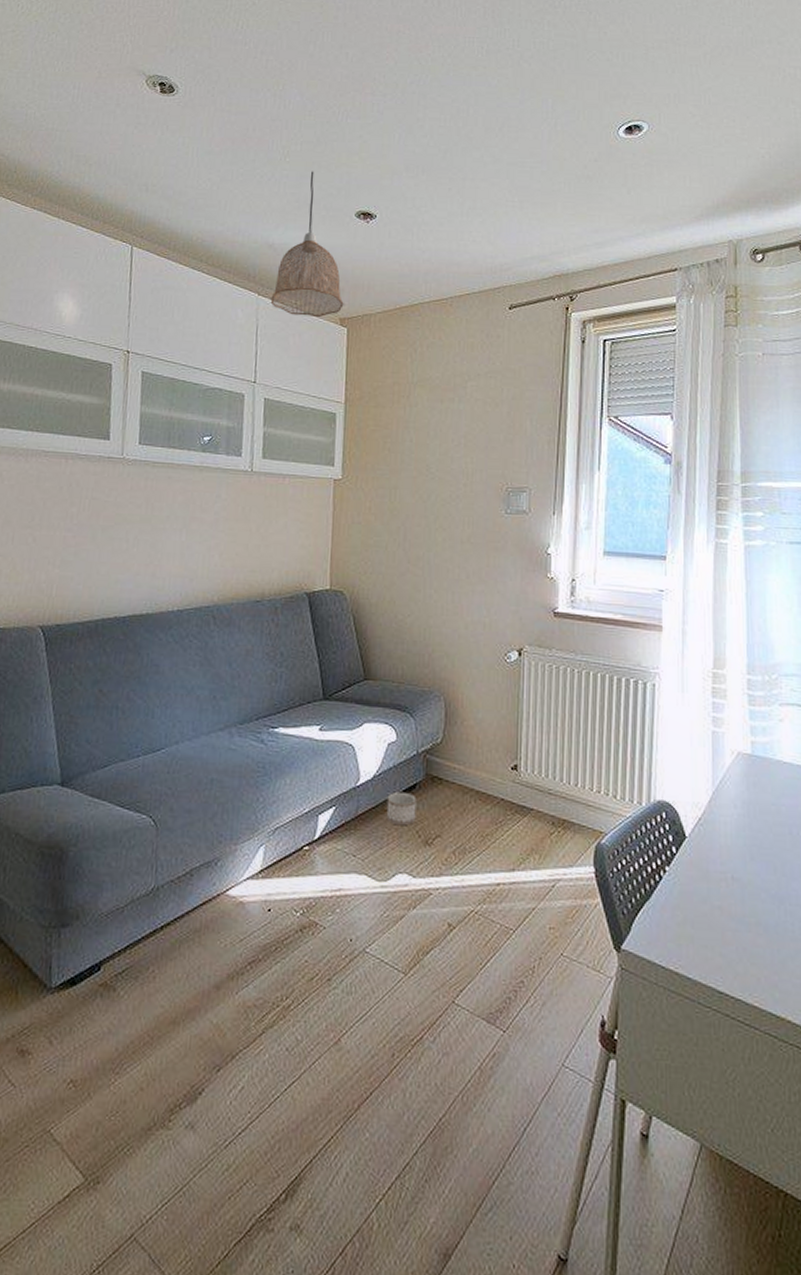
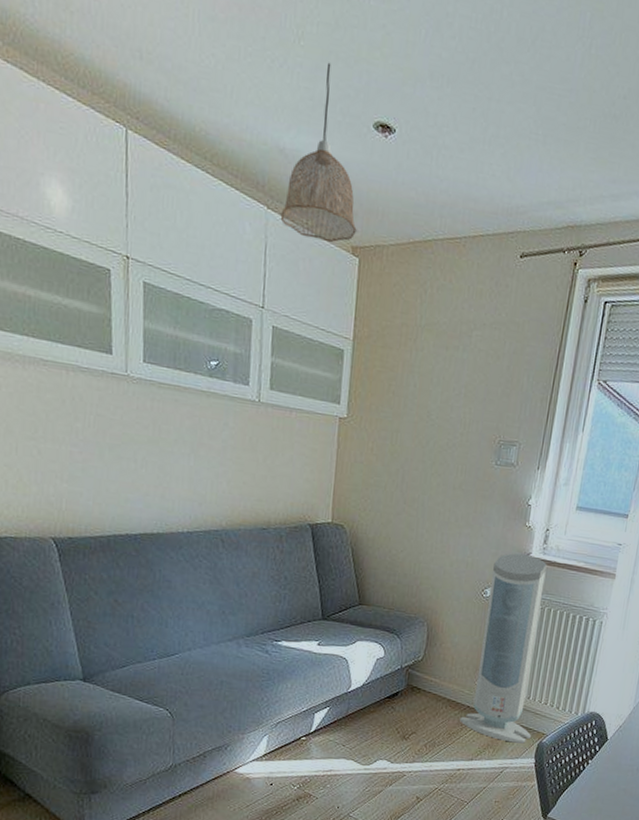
planter: present [386,791,417,826] -> none [372,697,398,724]
air purifier: none [494,609,585,846] -> present [460,553,547,744]

